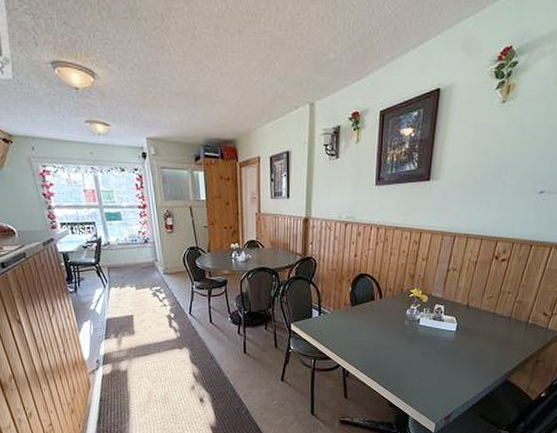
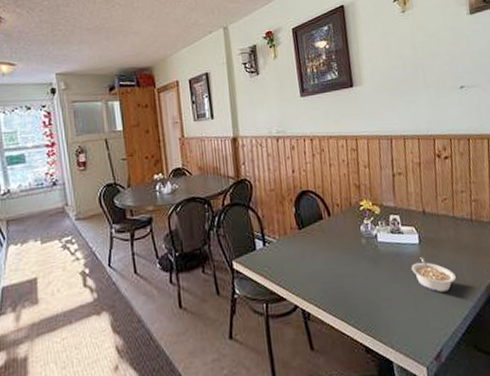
legume: none [443,341,481,372] -> present [411,256,456,292]

